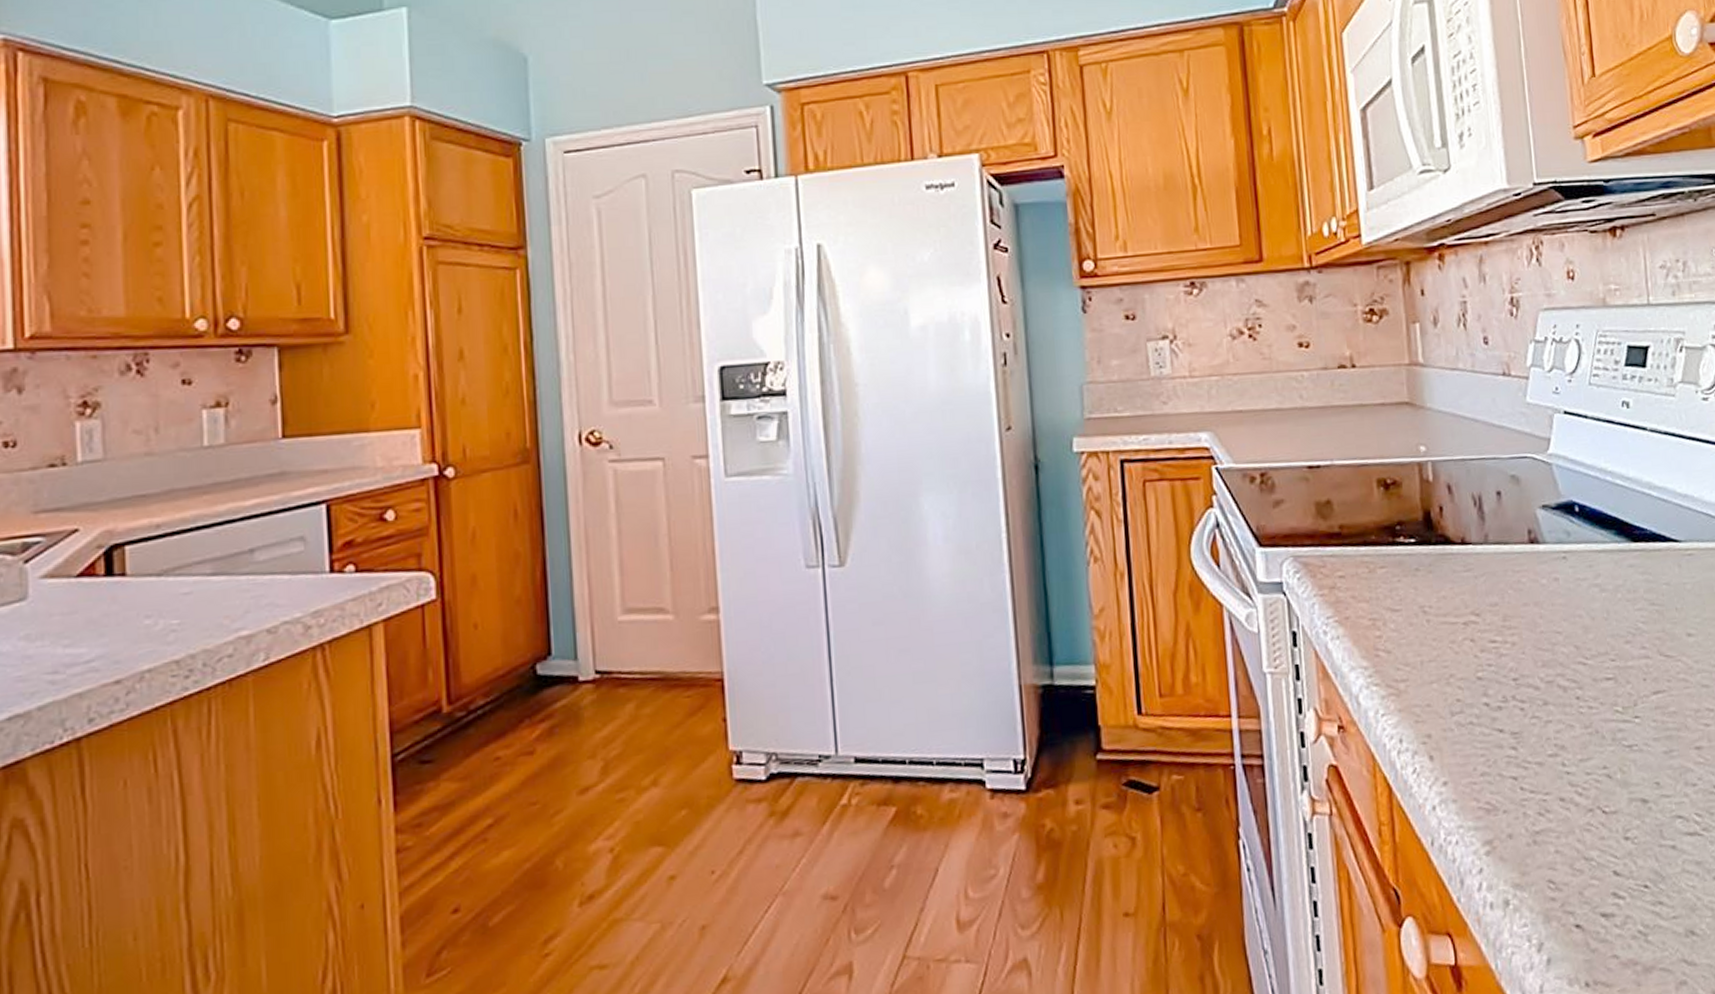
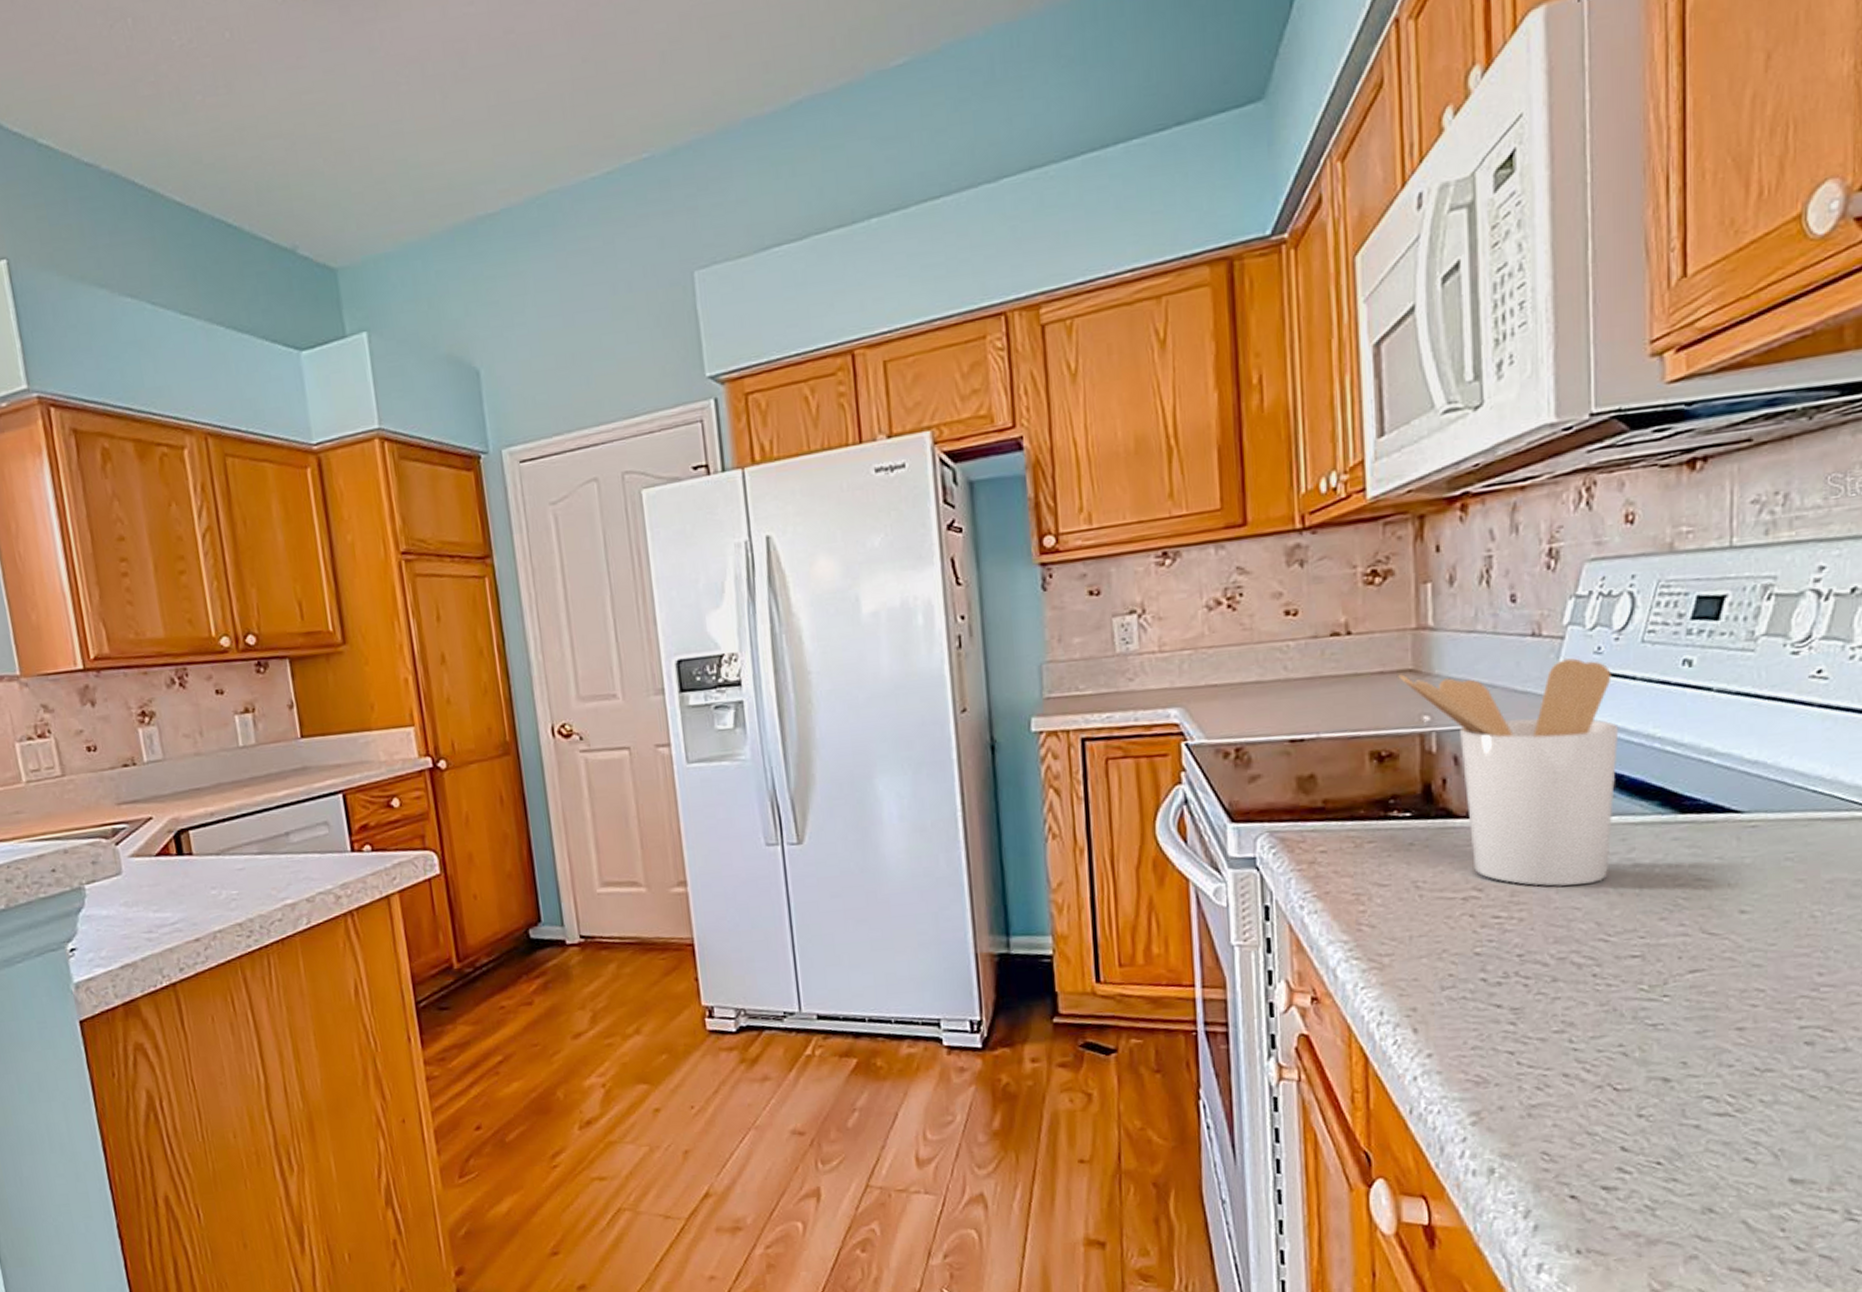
utensil holder: none [1397,397,1581,611] -> present [1398,658,1619,886]

